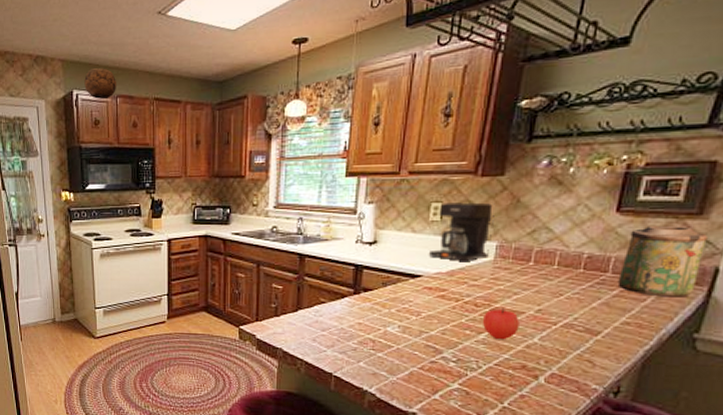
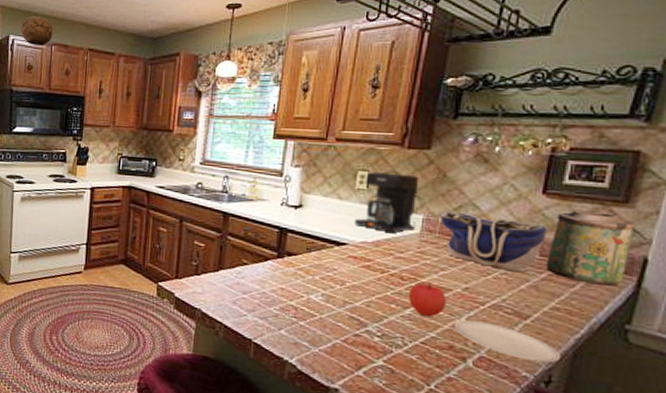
tote bag: none [514,236,620,291] -> present [441,211,548,273]
plate: none [526,340,629,376] -> present [453,320,560,363]

